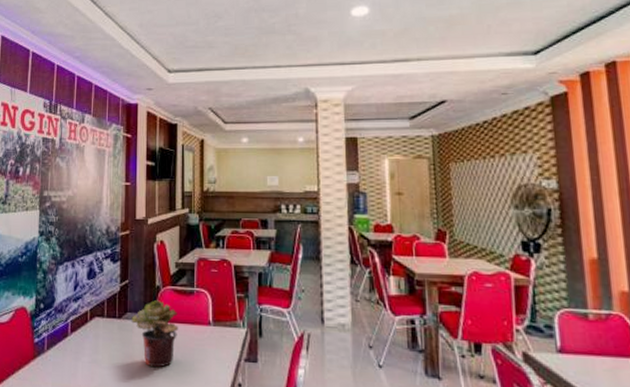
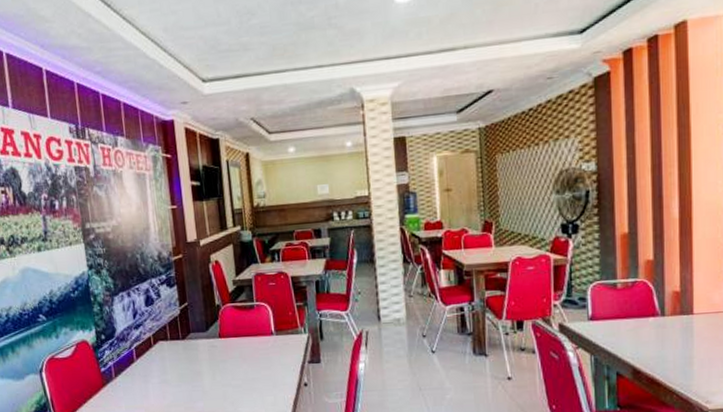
potted plant: present [131,299,179,368] -> none [195,317,243,380]

